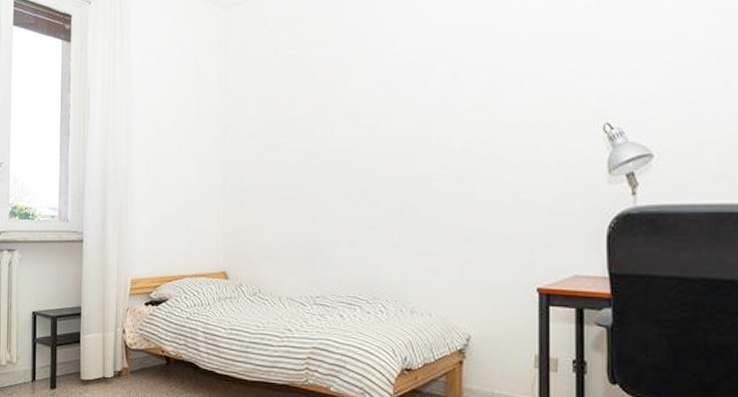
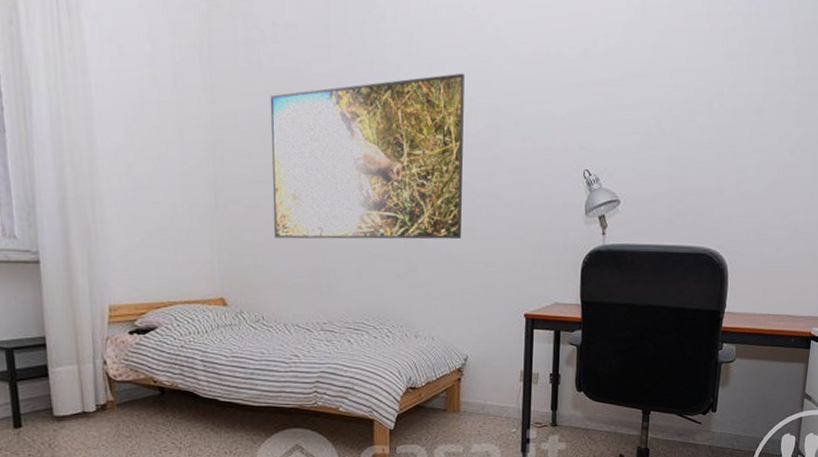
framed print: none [272,39,461,213] -> present [270,73,465,240]

